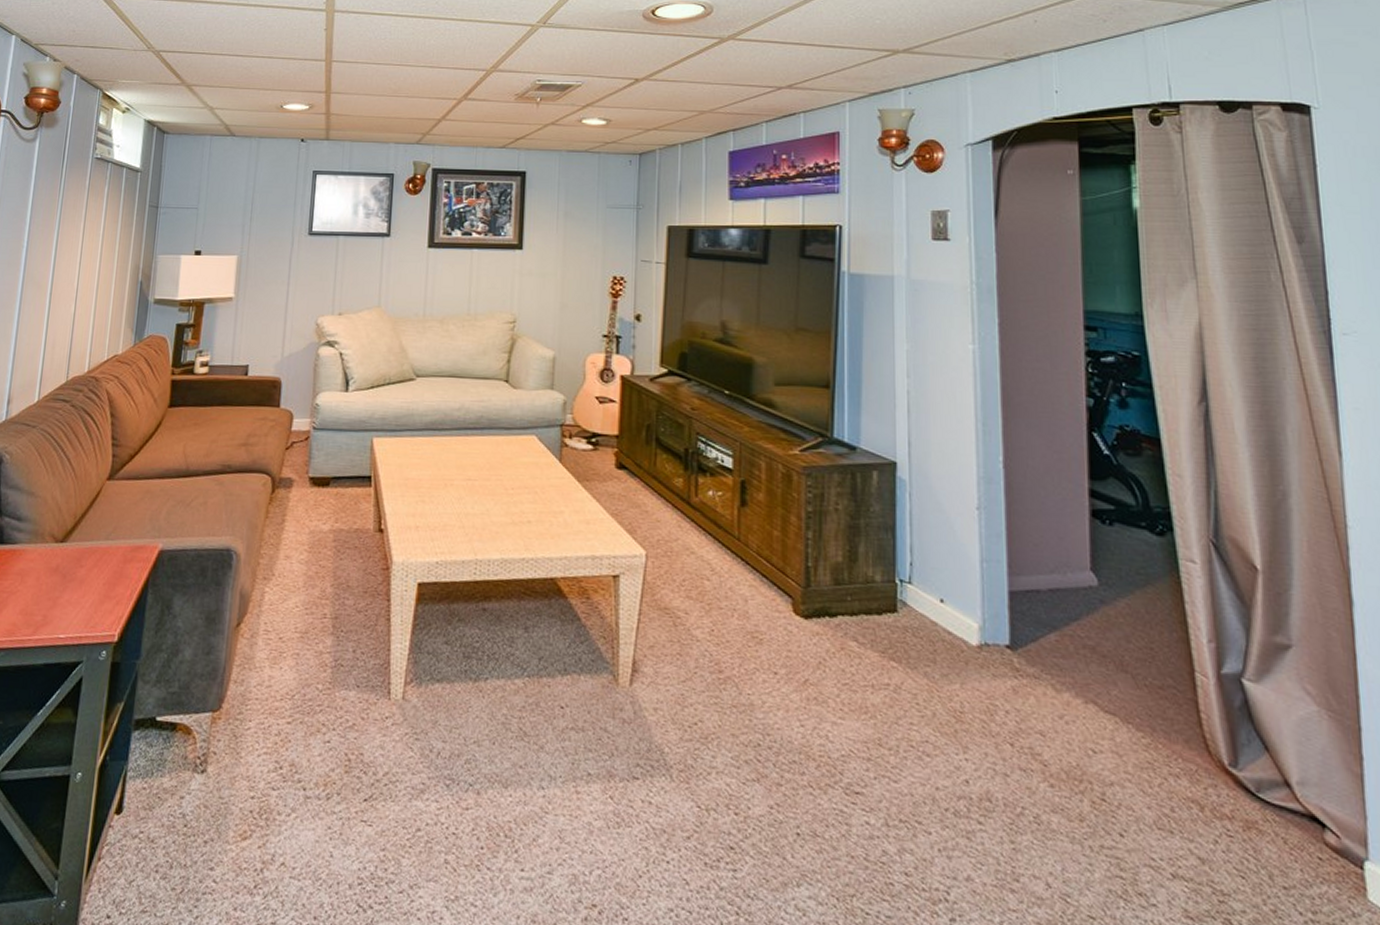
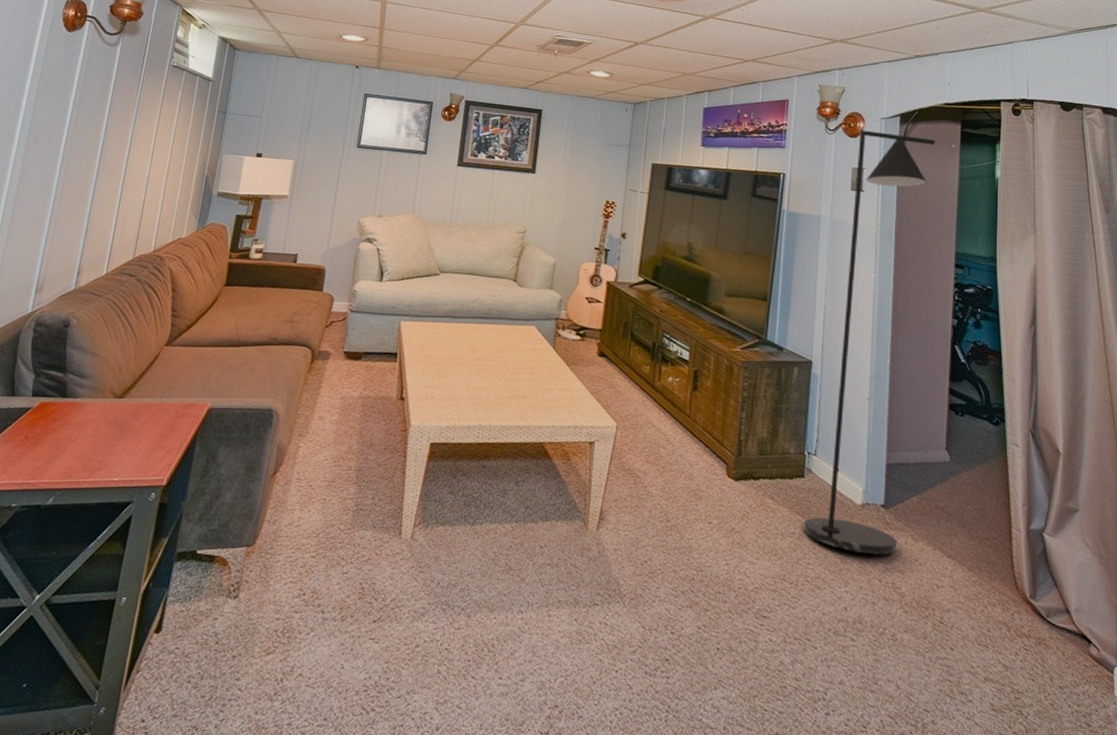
floor lamp: none [900,161,1045,711] -> present [803,129,936,555]

